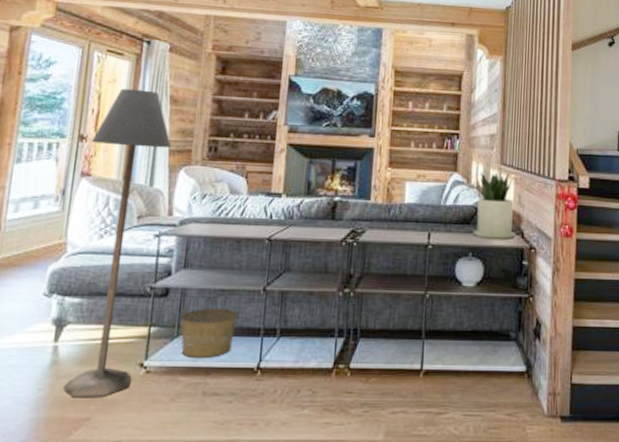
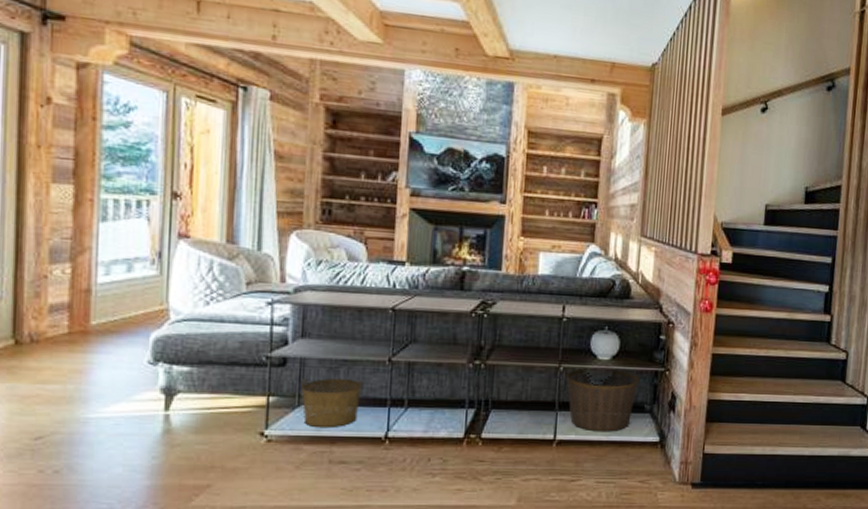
floor lamp: present [62,88,172,398] -> none [178,140,280,466]
basket: none [431,295,506,362] -> present [565,368,641,432]
planter: present [472,171,516,240] -> none [609,243,654,314]

